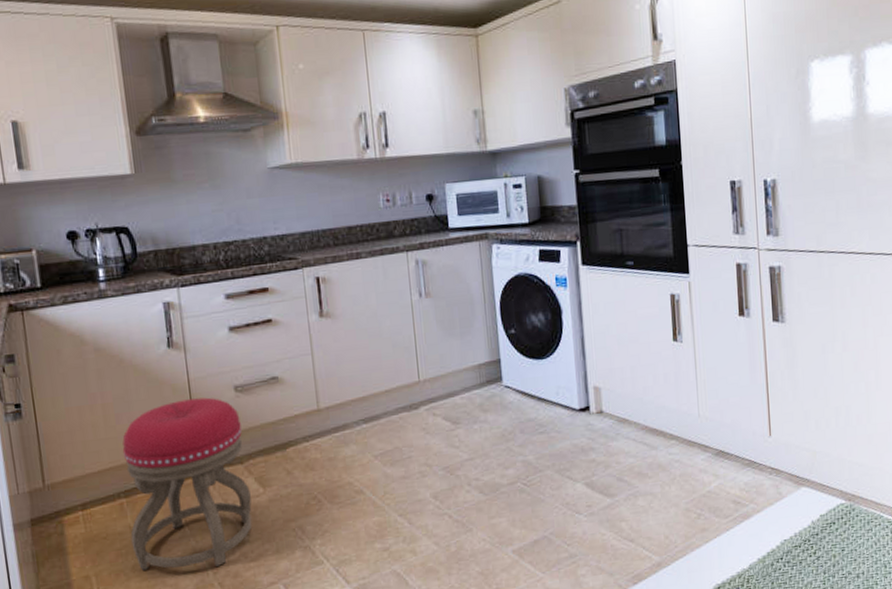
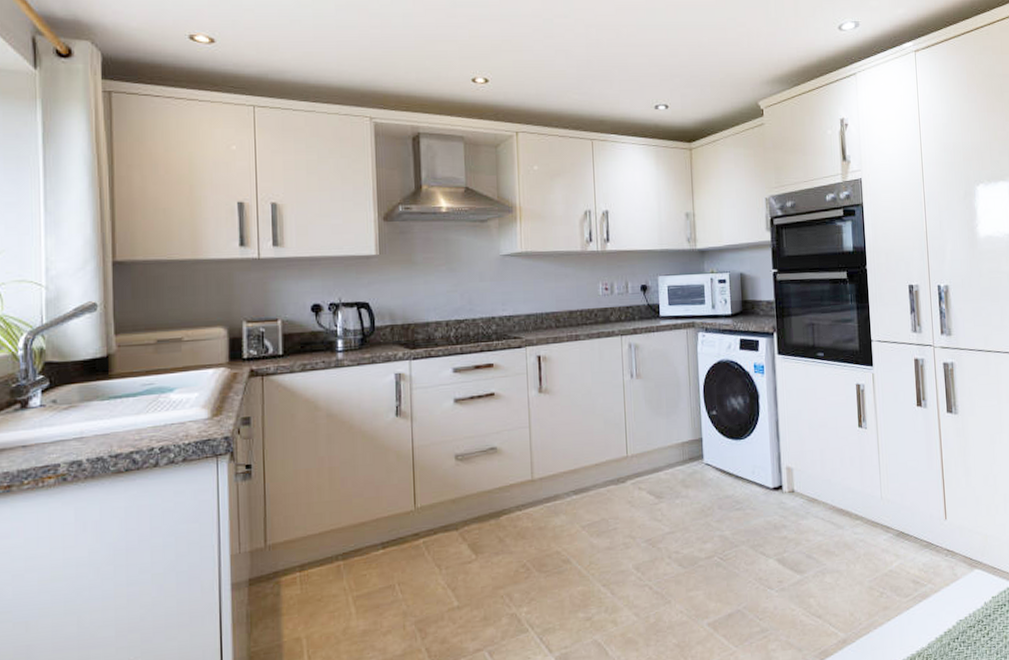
stool: present [122,397,252,571] -> none [344,464,463,635]

